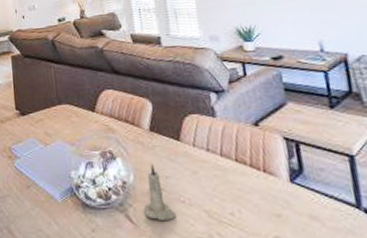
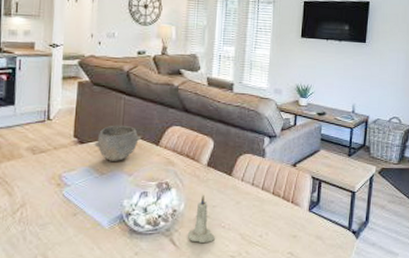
bowl: none [34,93,77,131] -> present [94,125,142,161]

